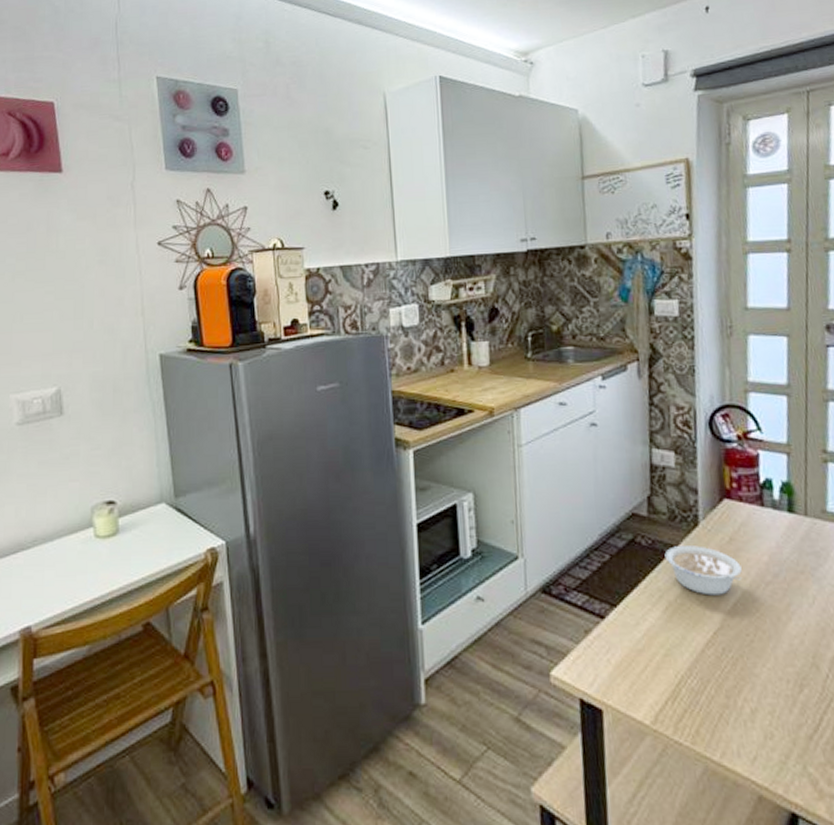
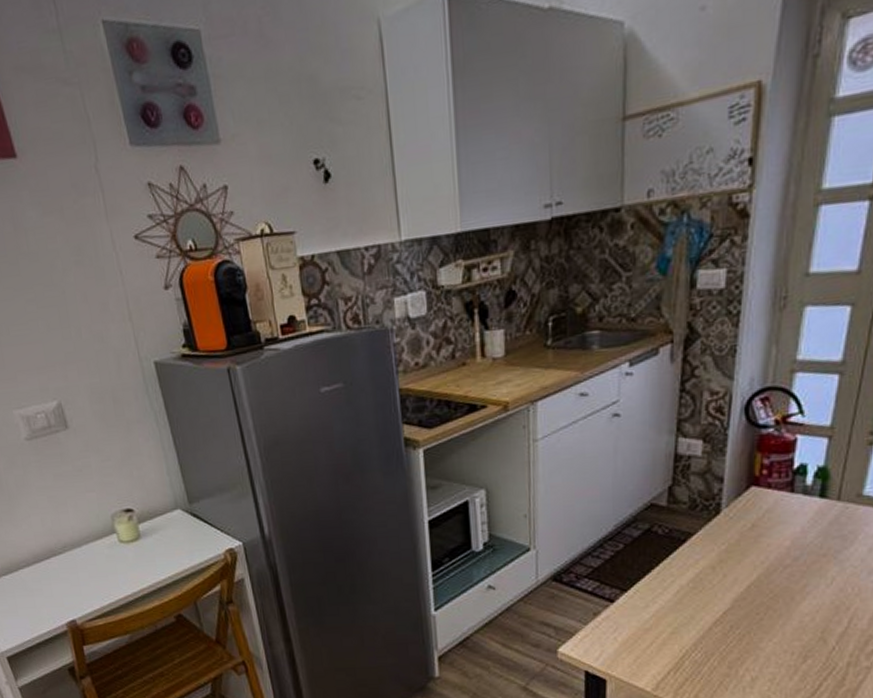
legume: present [664,546,742,596] -> none [681,533,760,579]

